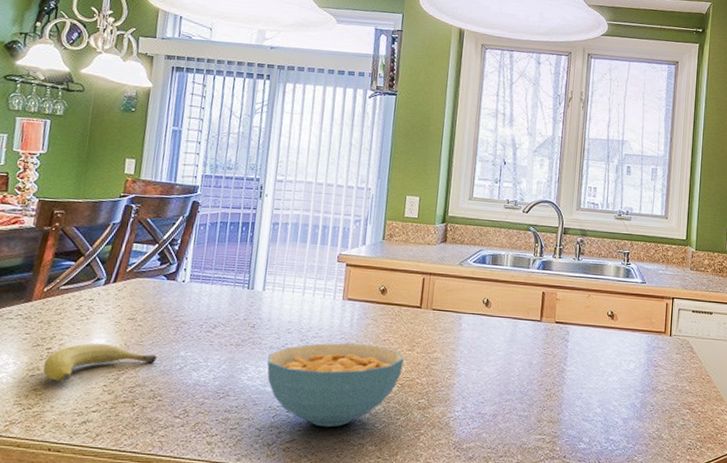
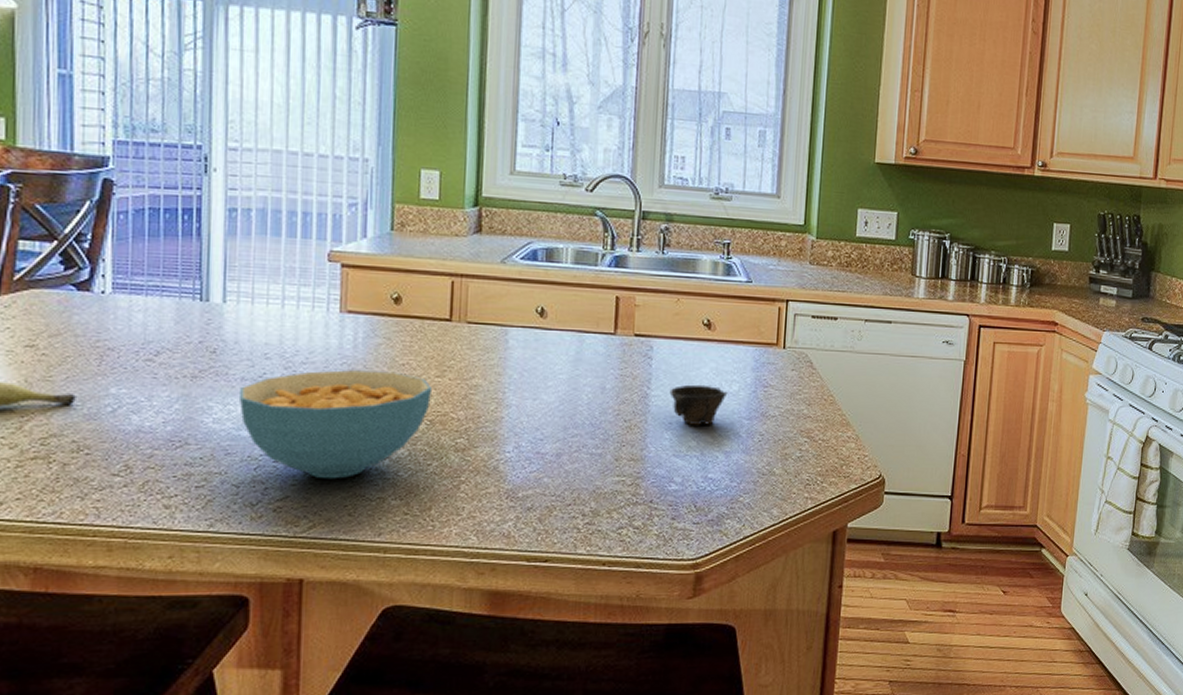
cup: none [581,362,626,397] -> present [669,384,728,426]

